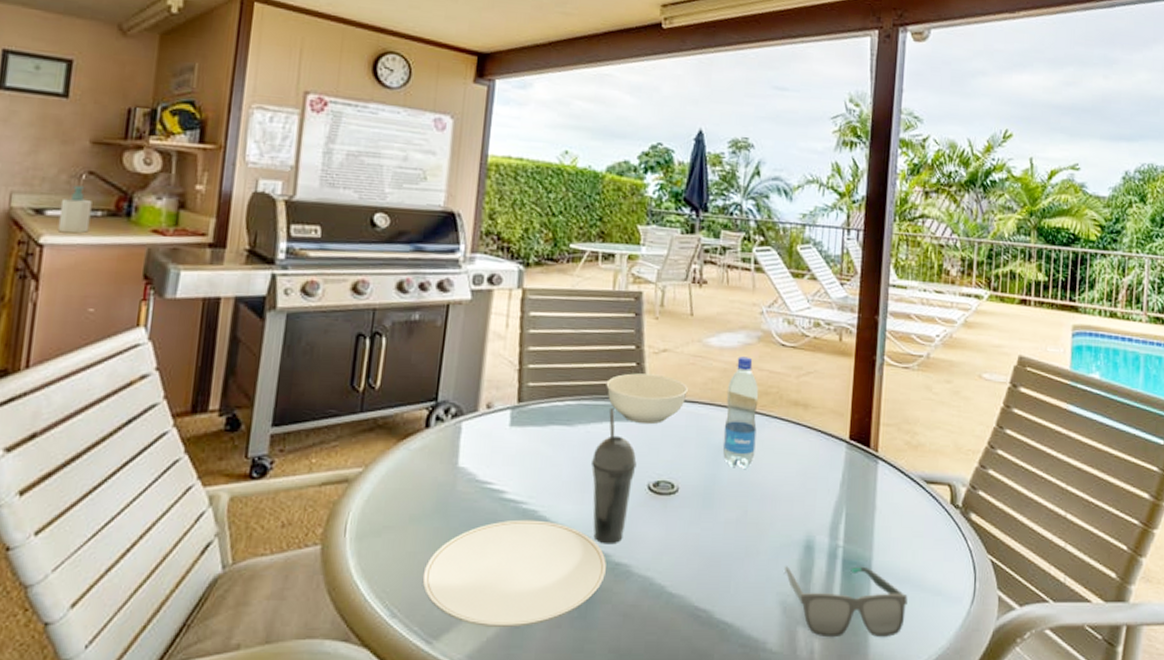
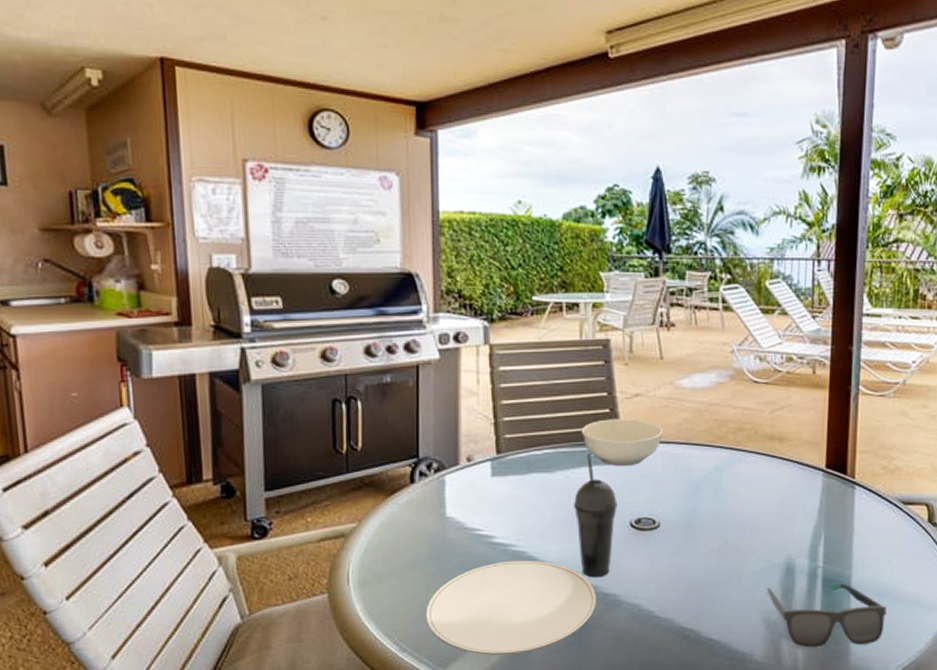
soap bottle: present [57,185,92,234] -> none [23,274,56,322]
bottle: present [722,356,759,469] -> none [700,396,734,502]

